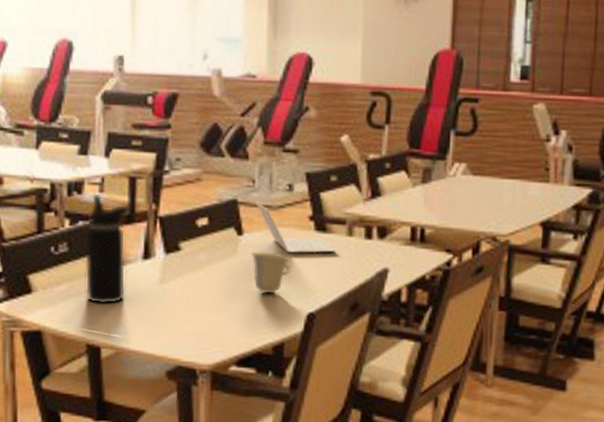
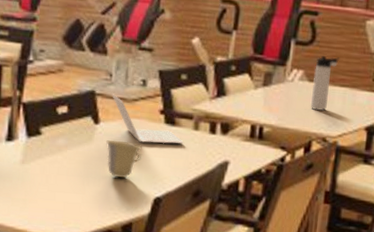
thermos bottle: none [476,146,507,208] -> present [310,56,340,112]

